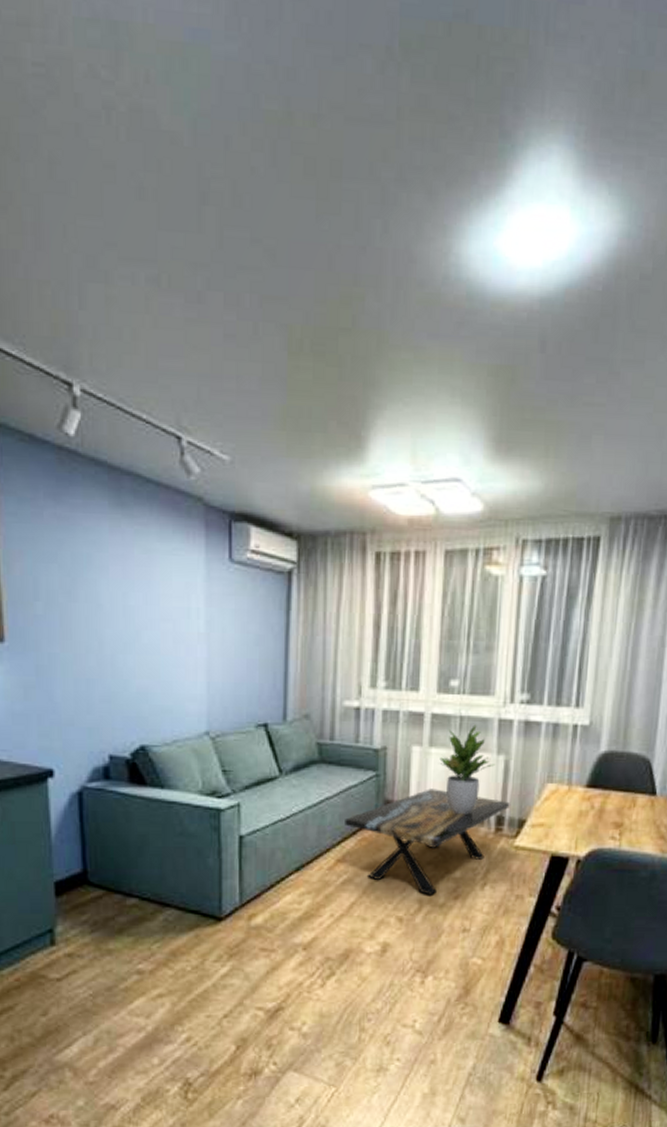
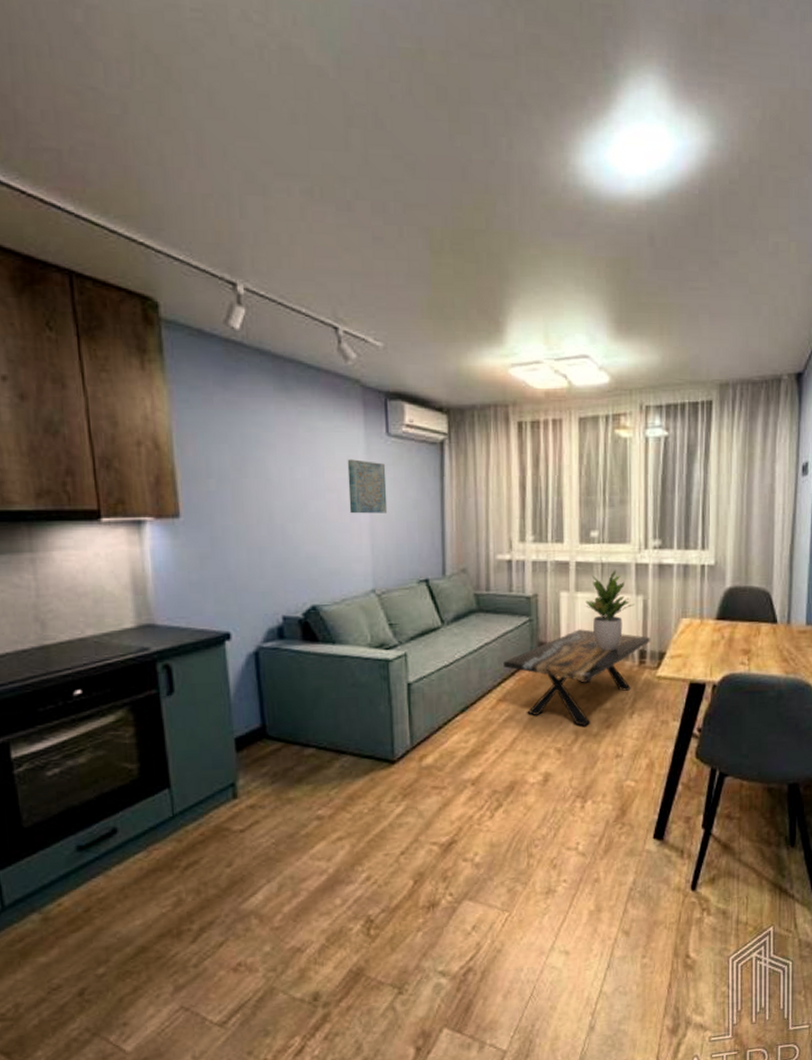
wall art: none [185,586,227,649] -> present [347,459,388,514]

